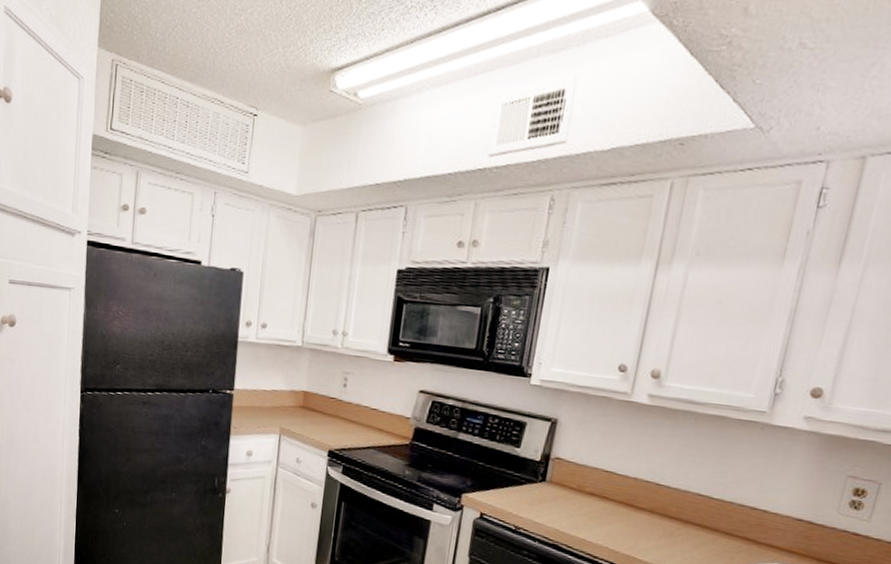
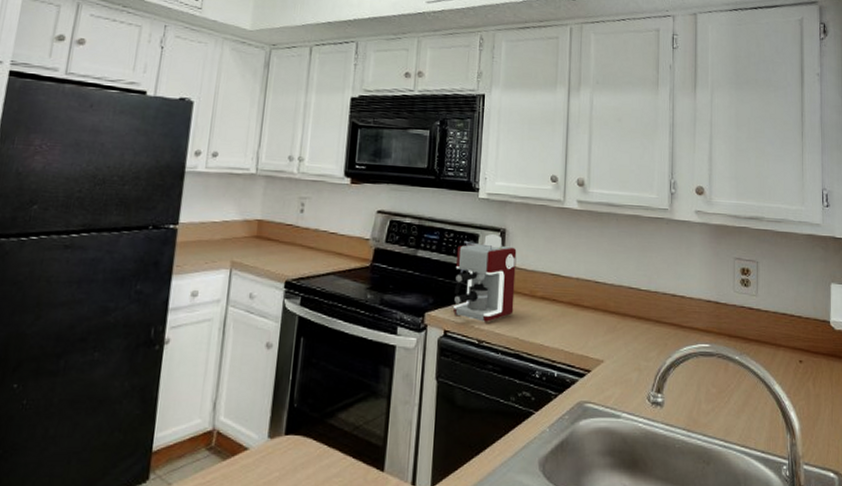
coffee maker: none [491,423,568,511] -> present [452,234,517,322]

